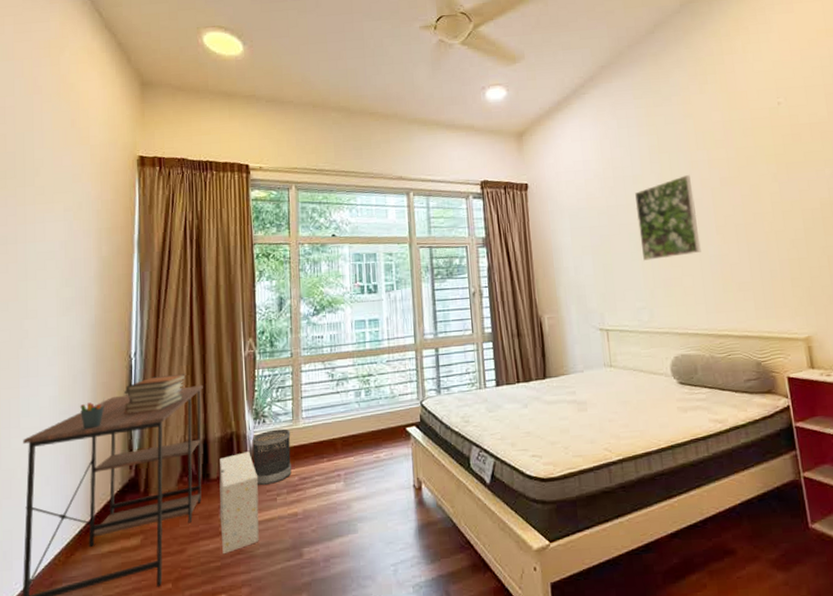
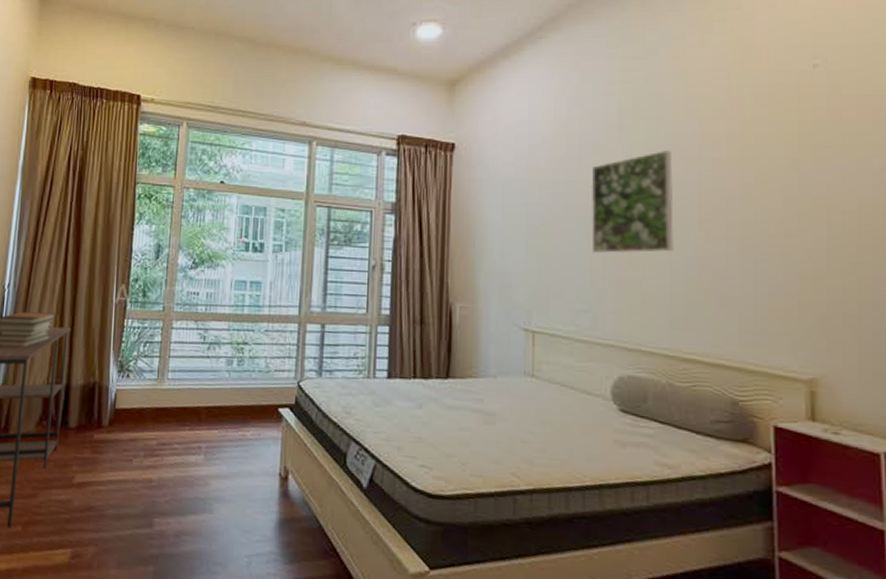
storage box: present [219,451,259,555] -> none [73,405,116,508]
wastebasket: present [252,428,292,485] -> none [112,386,154,444]

